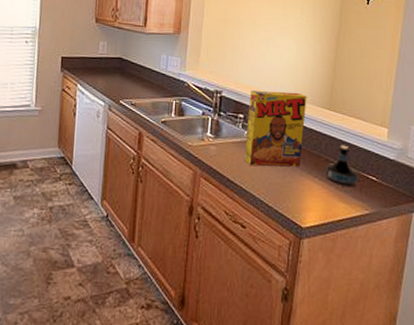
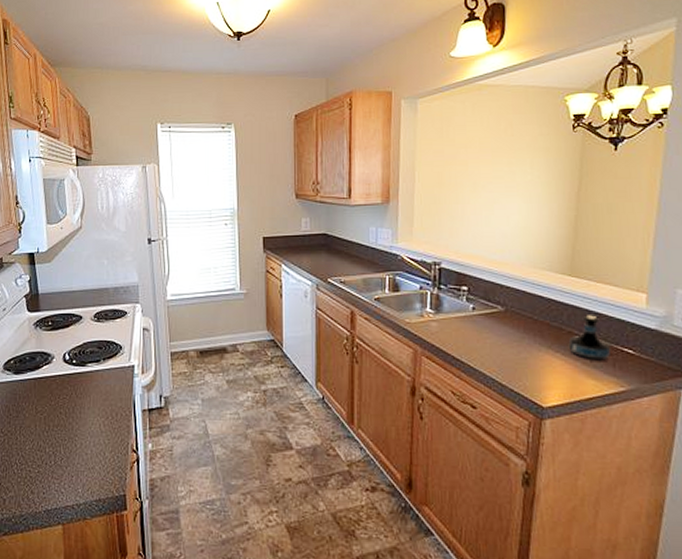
cereal box: present [244,90,307,167] -> none [470,258,543,342]

